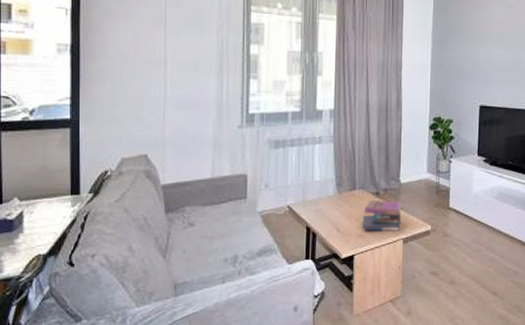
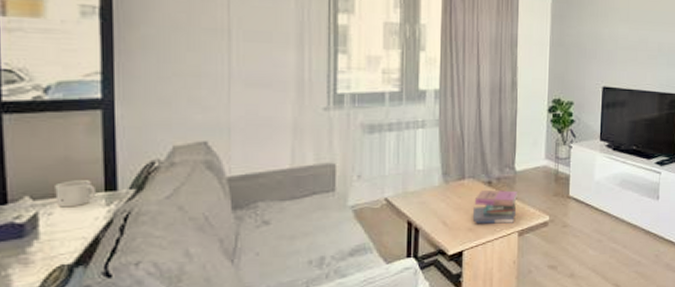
mug: none [35,185,65,208] -> present [55,180,97,208]

